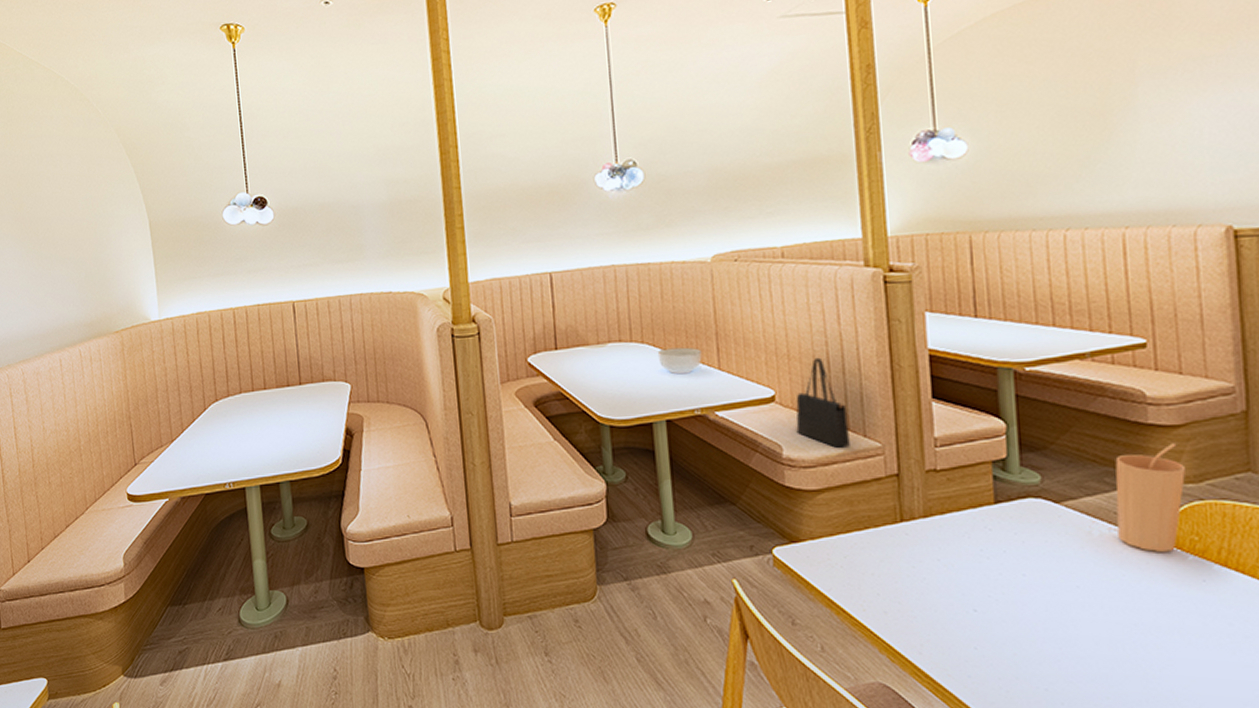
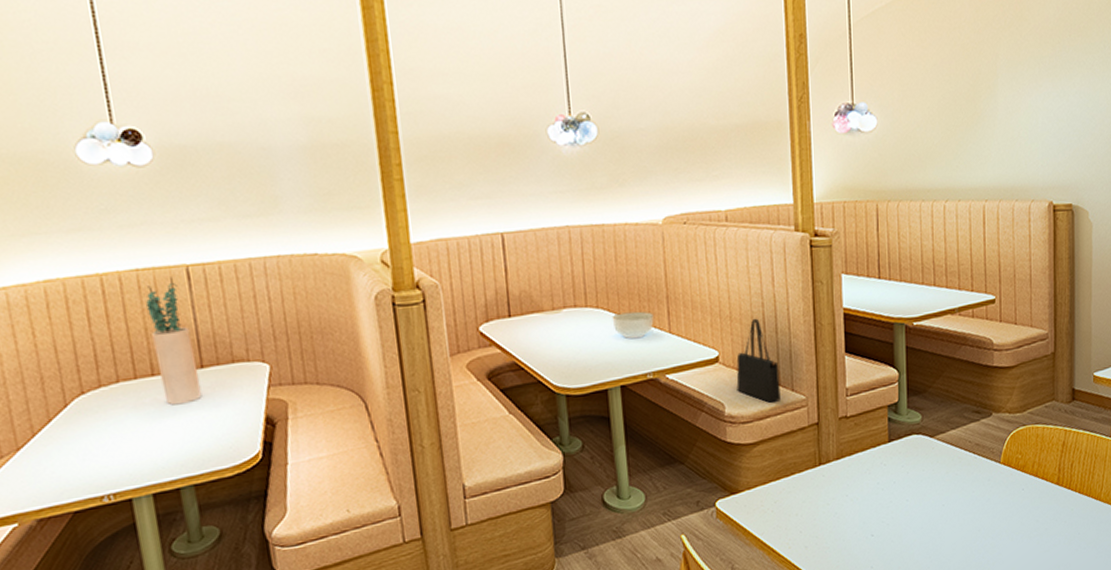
vase: none [263,311,299,414] -> present [146,277,202,406]
cup: present [1115,443,1187,553] -> none [971,381,1016,471]

